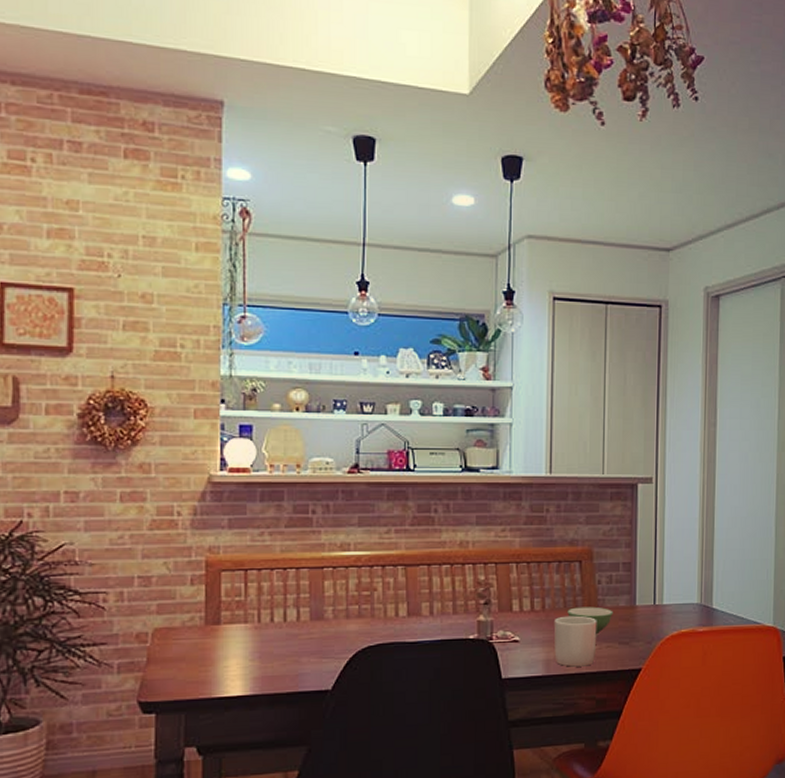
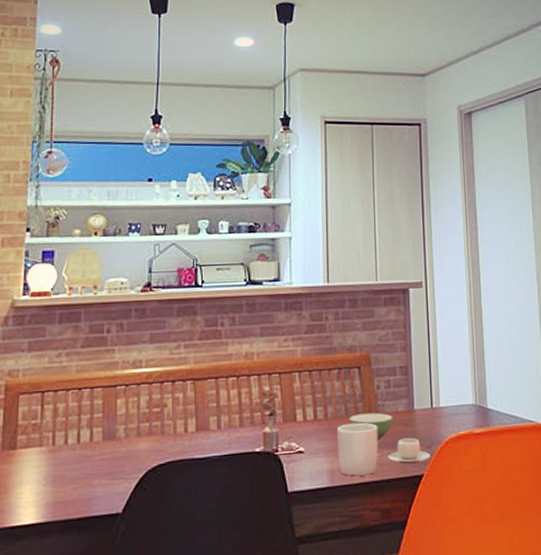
teacup: none [605,632,650,658] -> present [387,437,430,464]

